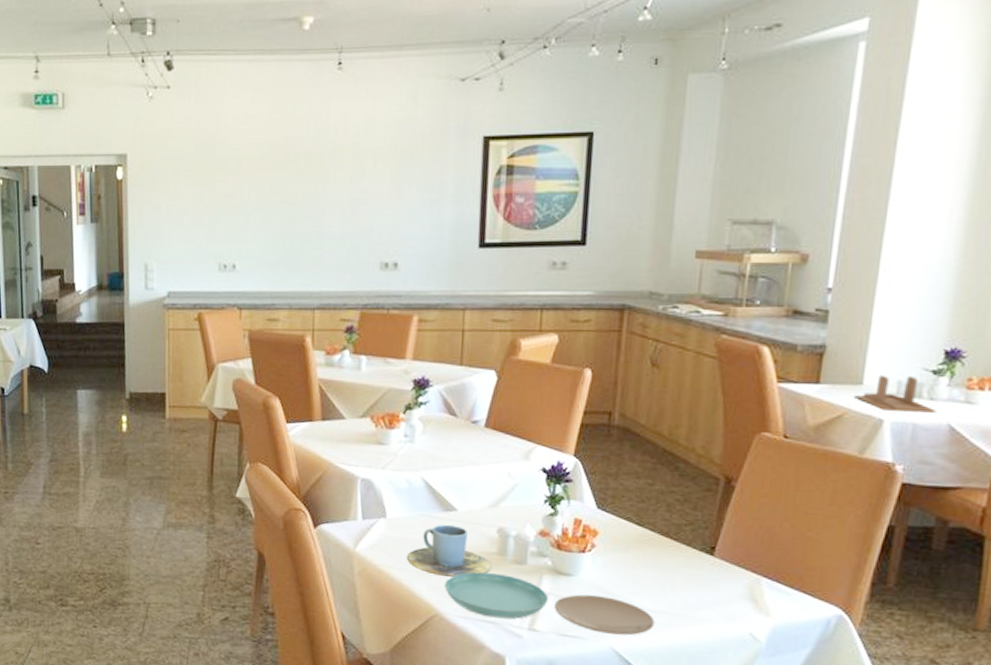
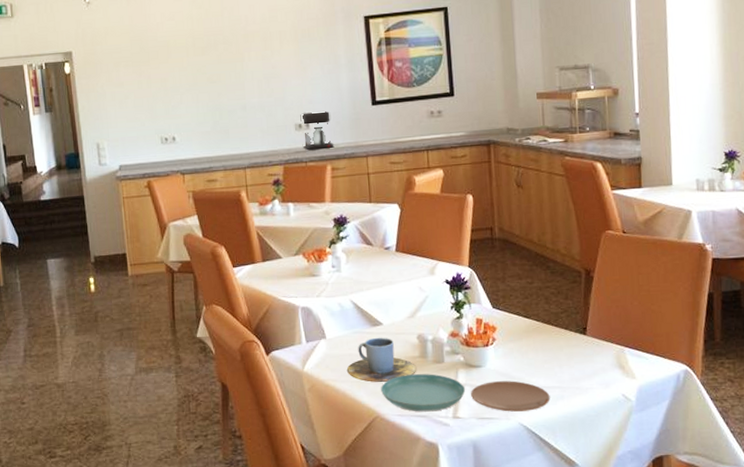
coffee maker: none [386,250,424,296] -> present [300,111,333,151]
napkin holder: present [854,374,936,413] -> none [668,174,726,204]

